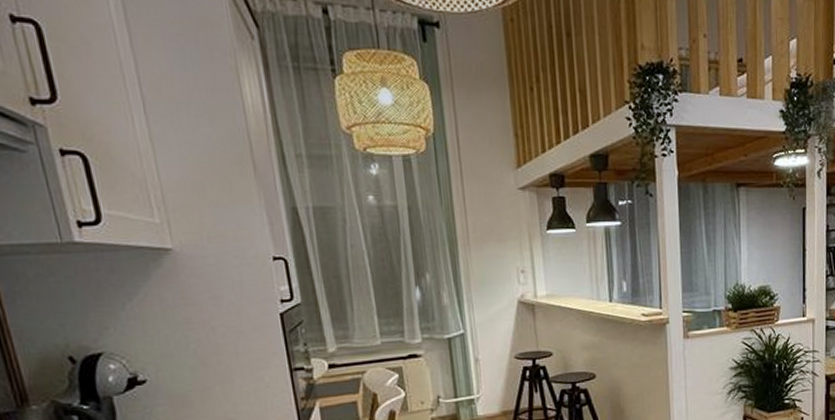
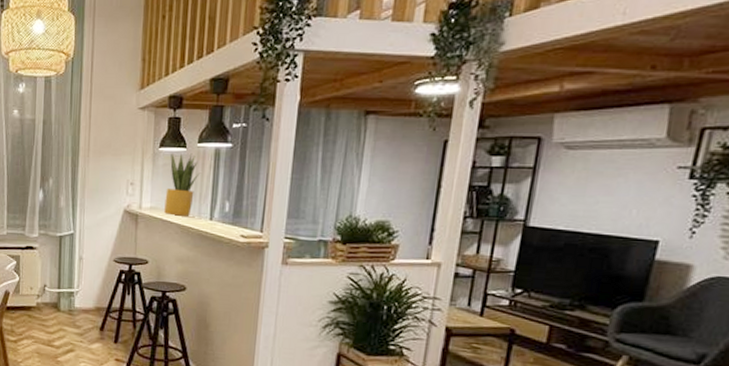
planter: none [560,234,593,302] -> present [164,153,200,216]

